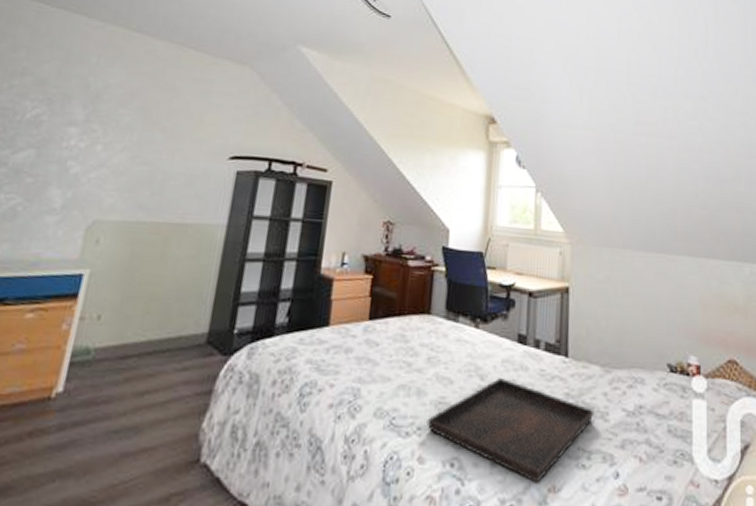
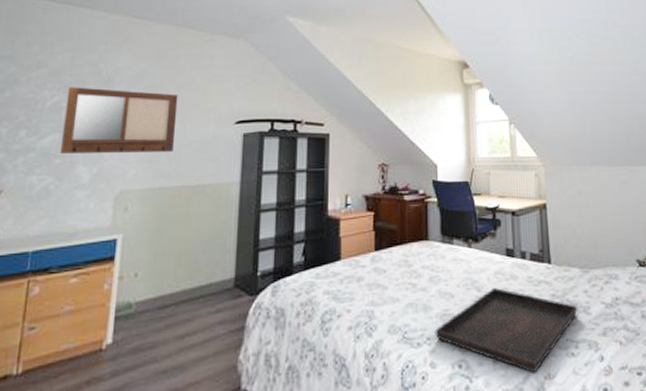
writing board: none [33,99,171,183] -> present [59,87,178,153]

